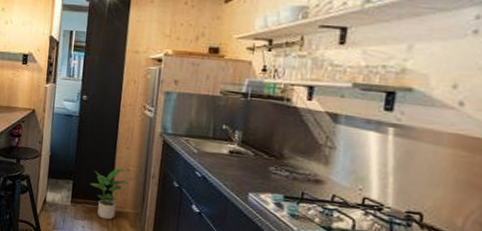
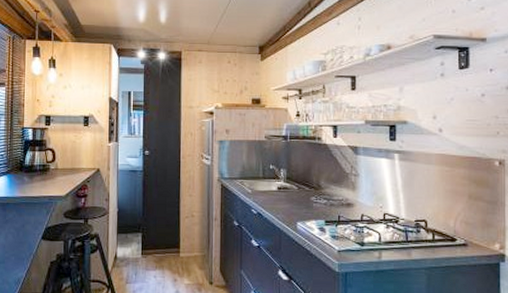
potted plant: present [89,168,130,220] -> none [157,215,195,266]

